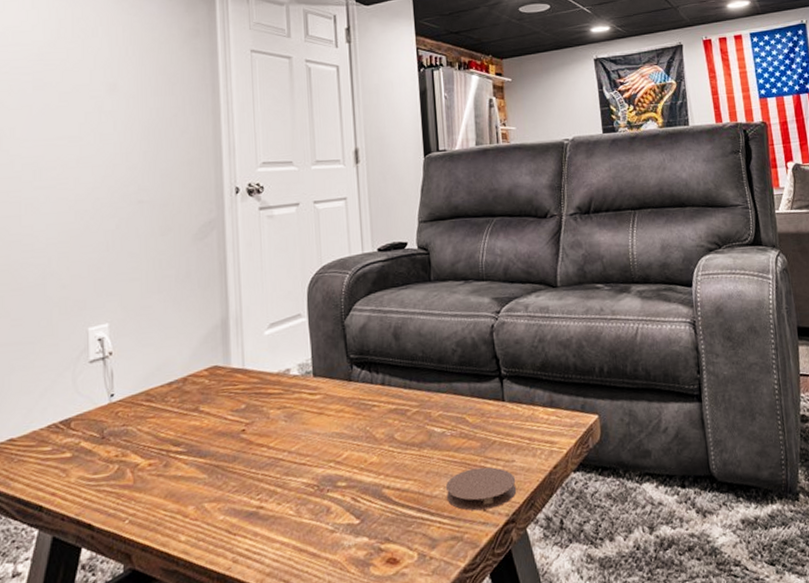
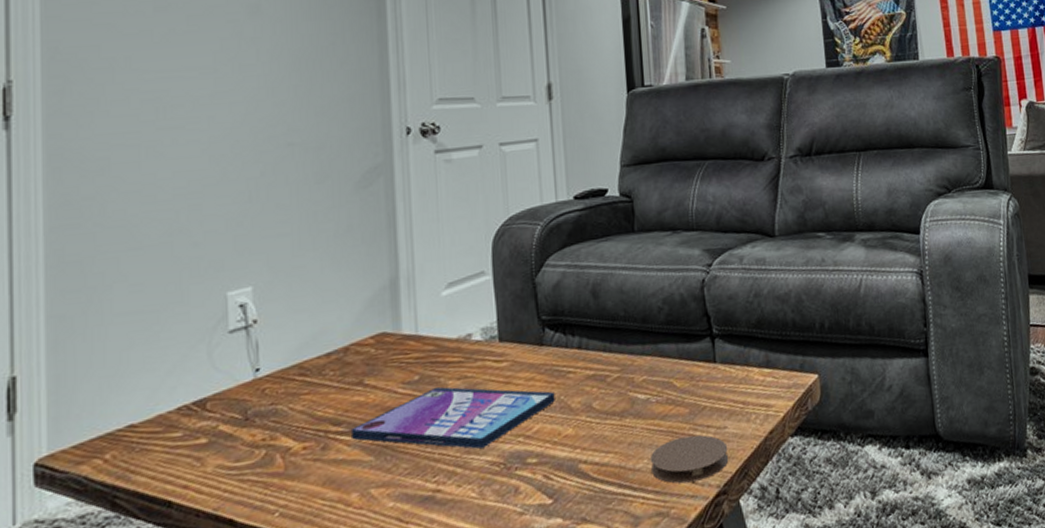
video game case: none [189,415,362,472] -> present [351,386,555,449]

